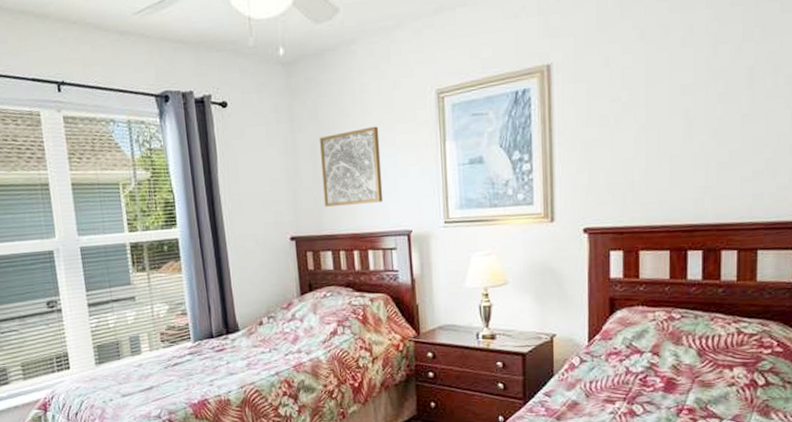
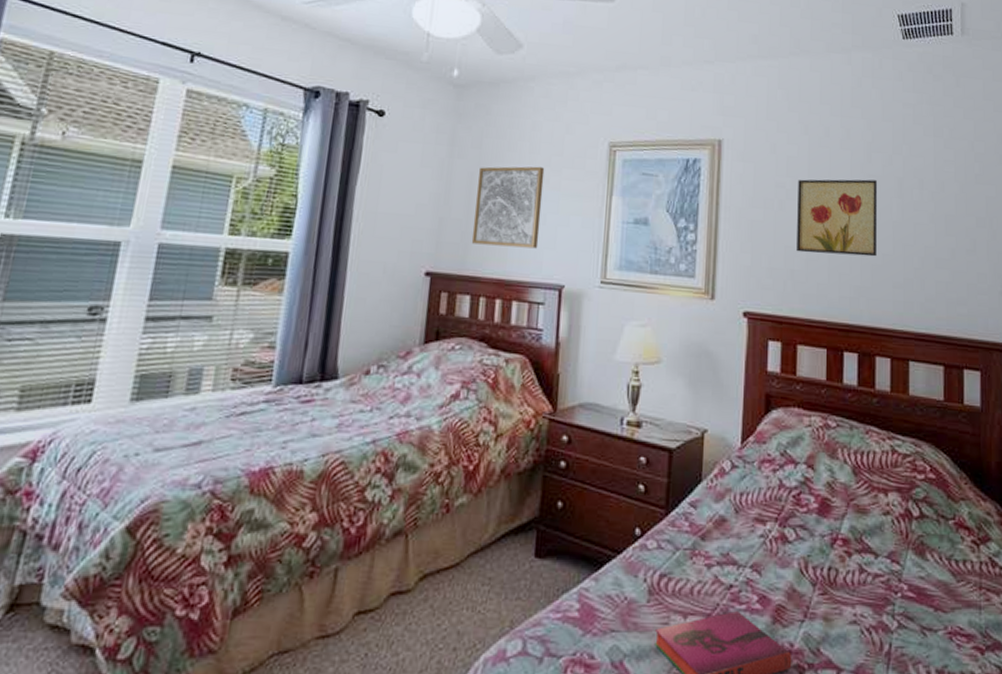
wall art: none [635,74,724,164] -> present [797,179,877,257]

